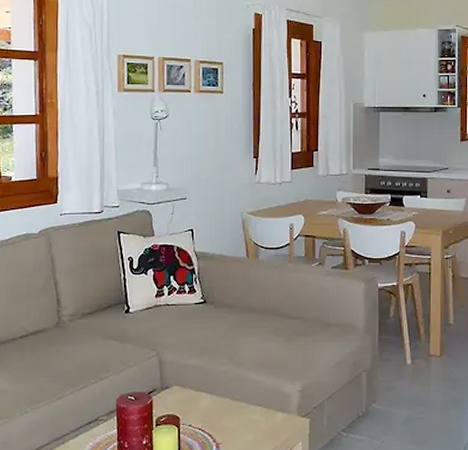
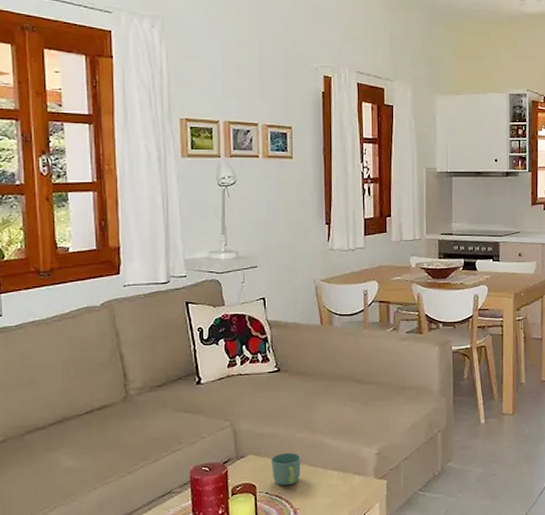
mug: none [194,385,224,419] -> present [270,452,301,486]

